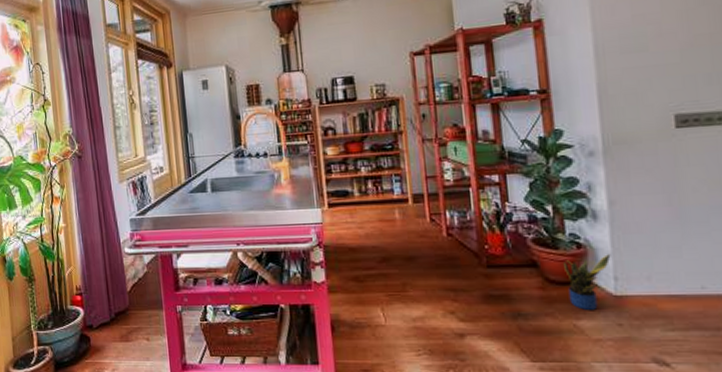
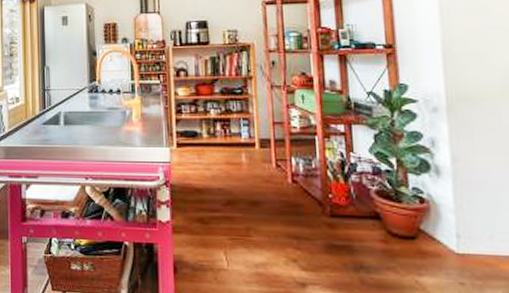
potted plant: present [564,254,611,310] -> none [407,211,454,267]

